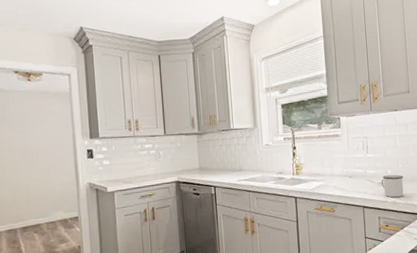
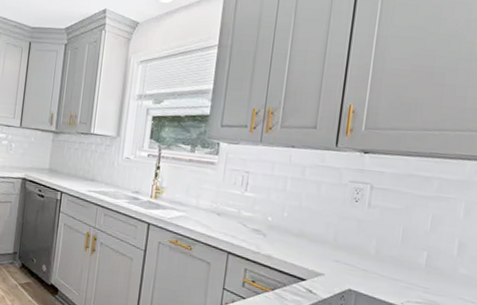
mug: present [381,175,404,198] -> none [256,222,287,252]

